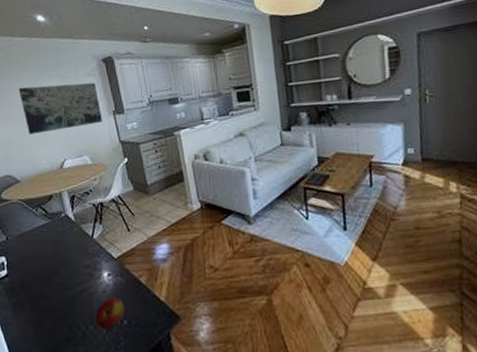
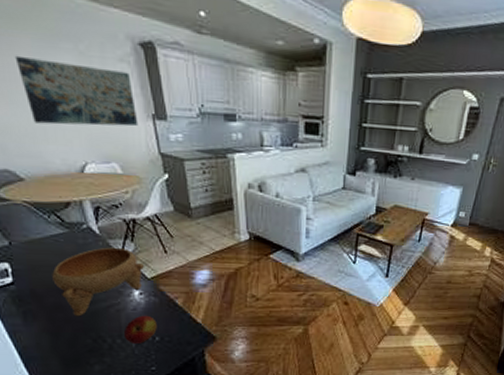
bowl: none [37,230,111,304] -> present [52,247,144,317]

